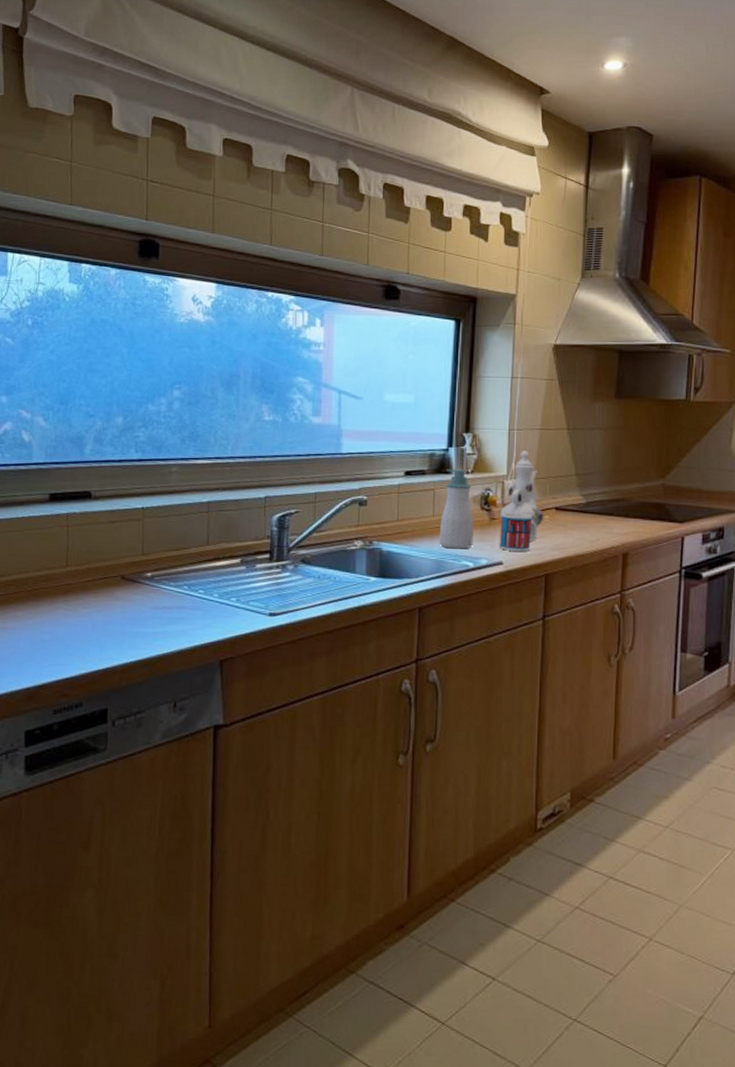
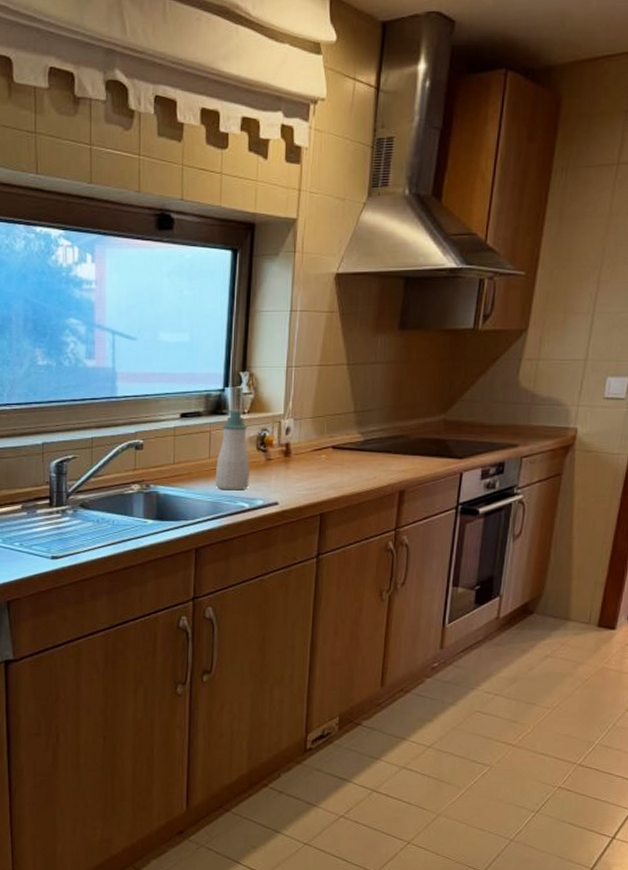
ewer: present [499,451,544,539] -> none [275,389,321,478]
mug: present [499,512,538,551] -> none [275,452,314,491]

